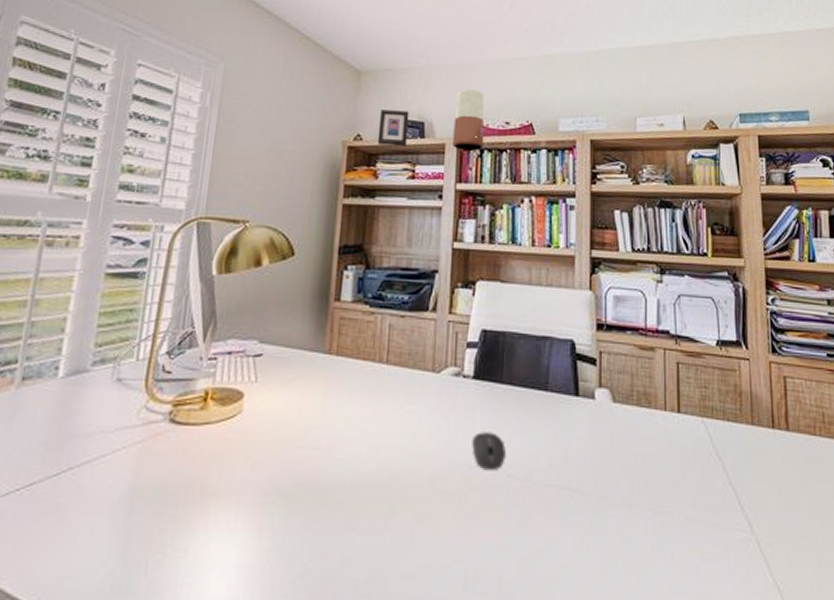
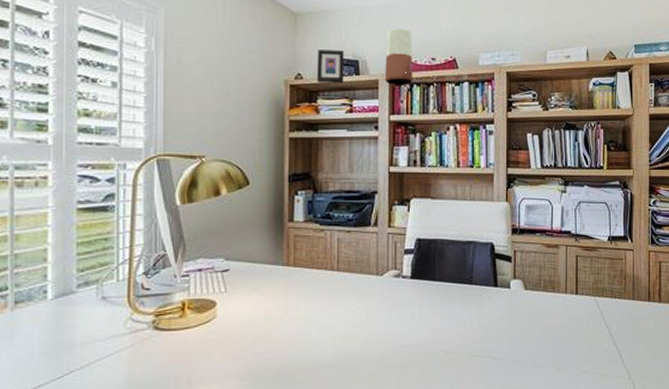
computer mouse: present [472,432,506,469] -> none [411,319,439,347]

